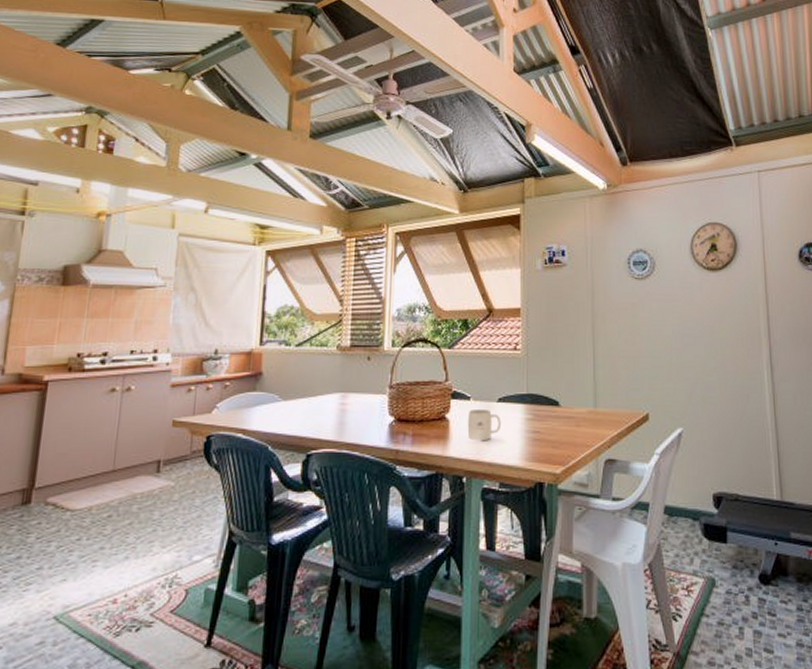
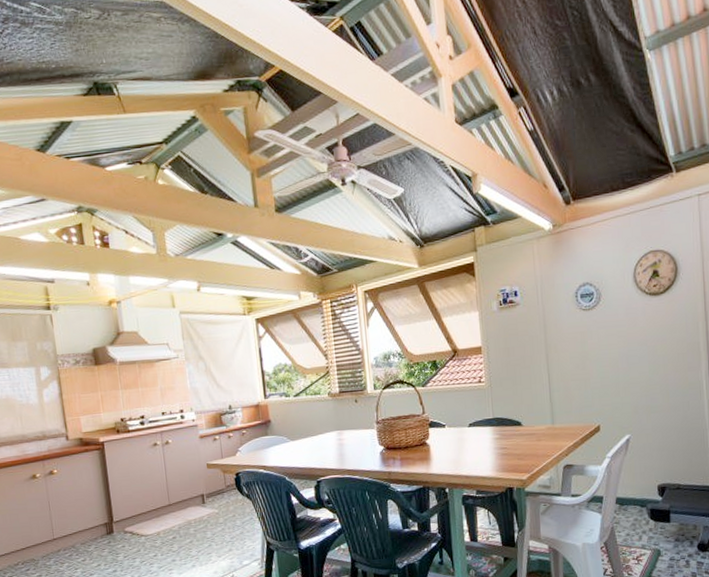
mug: present [467,408,502,441] -> none [444,433,474,460]

